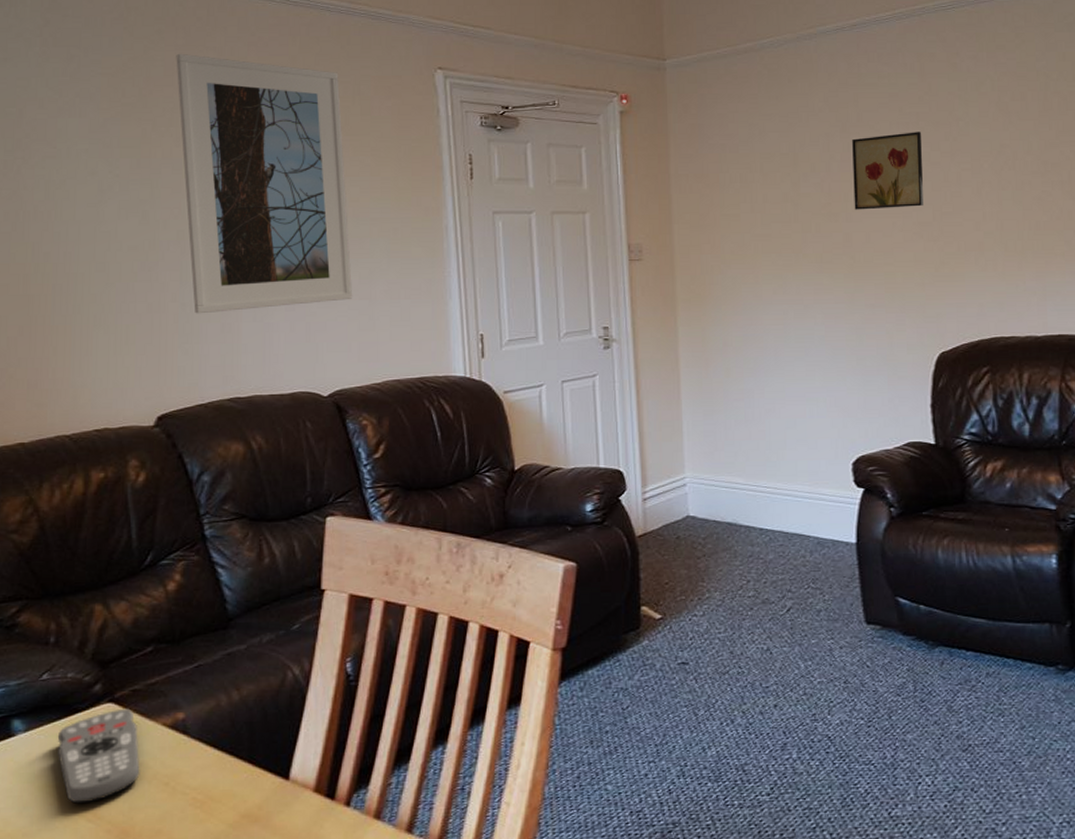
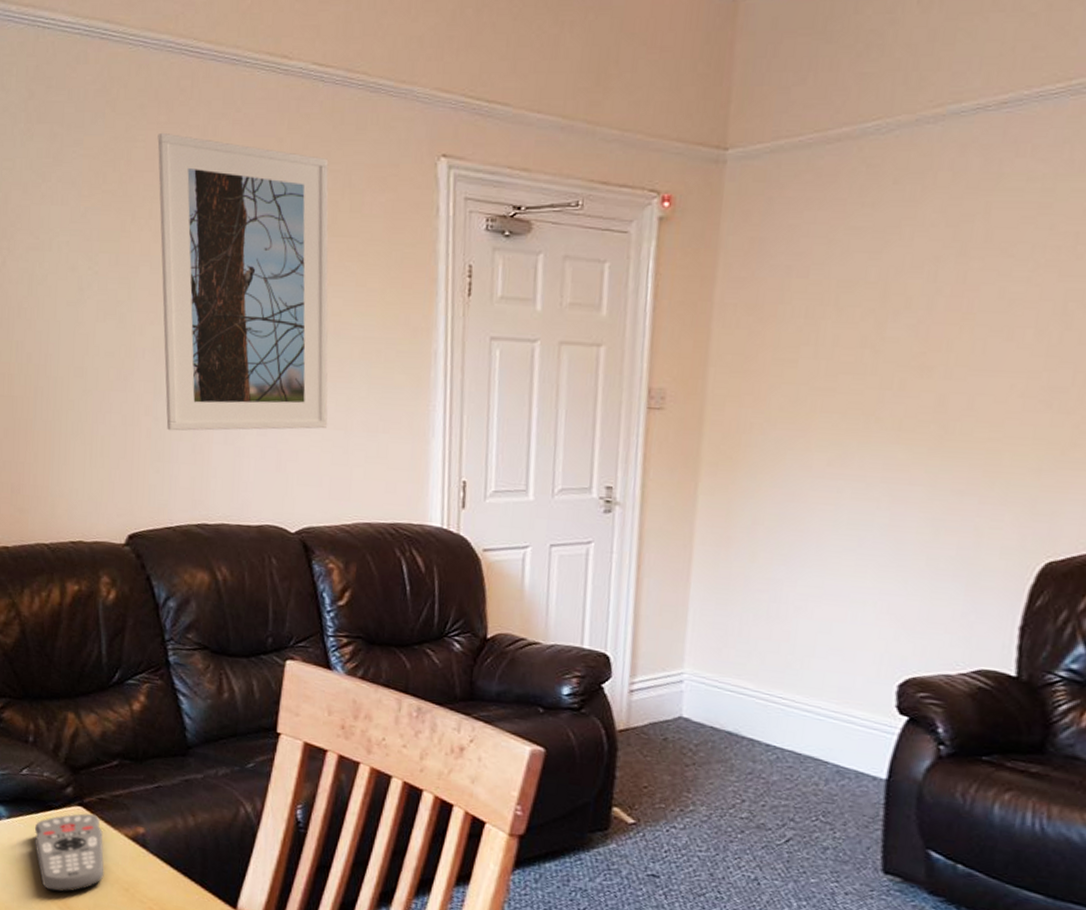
wall art: present [852,132,923,210] -> none [958,259,1077,365]

